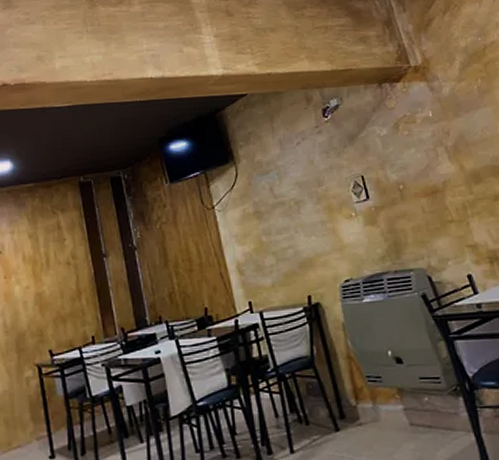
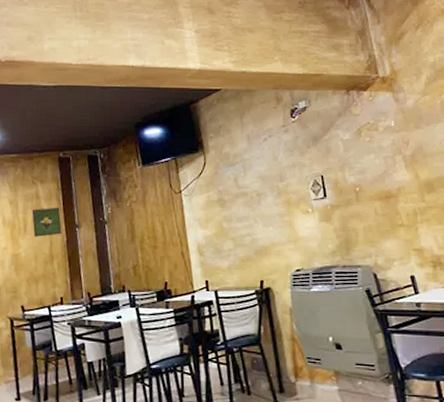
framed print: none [54,236,88,272] -> present [31,207,62,237]

